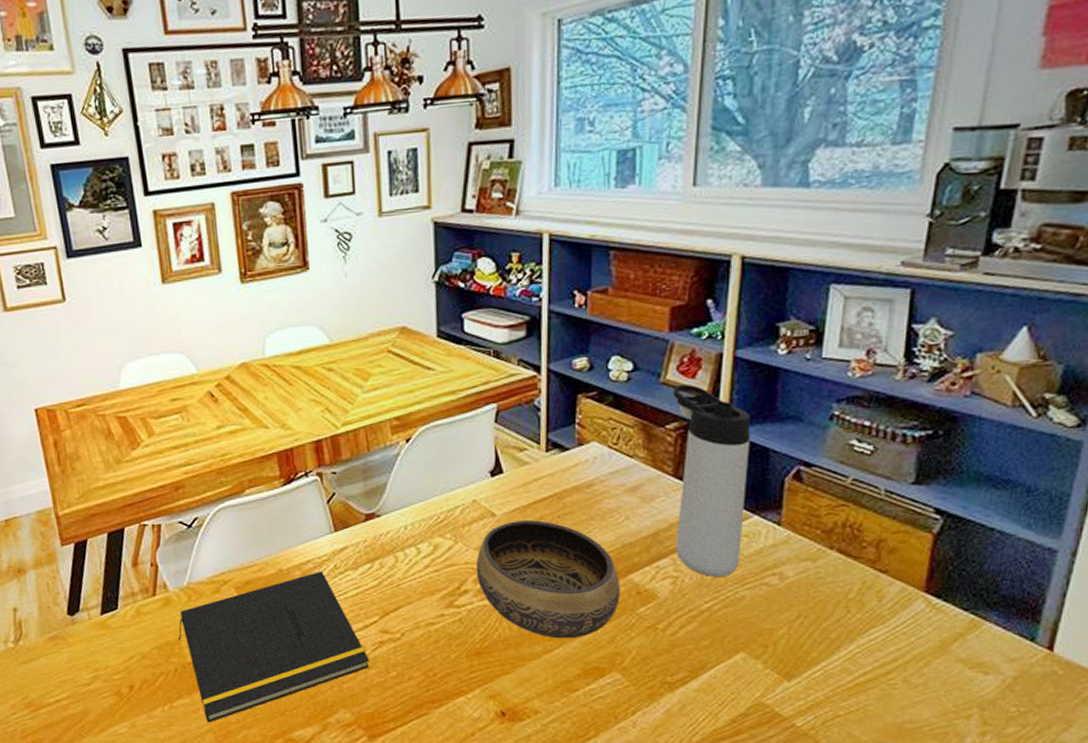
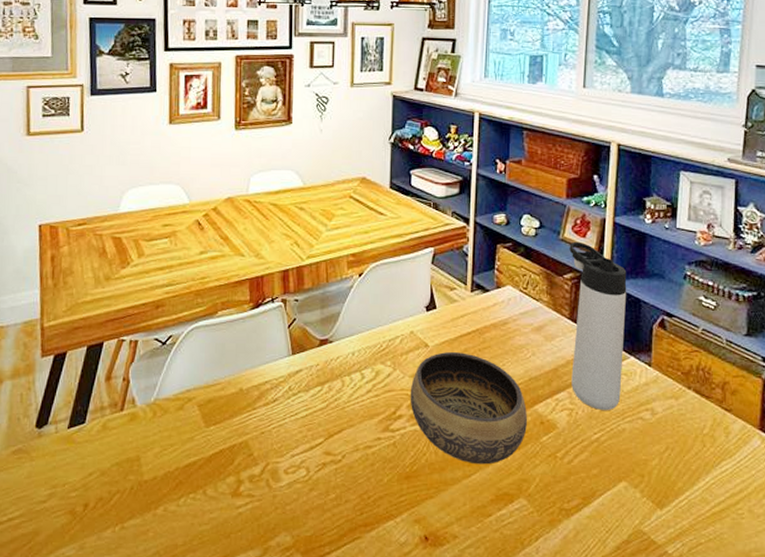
notepad: present [179,570,370,723] -> none [139,391,312,545]

